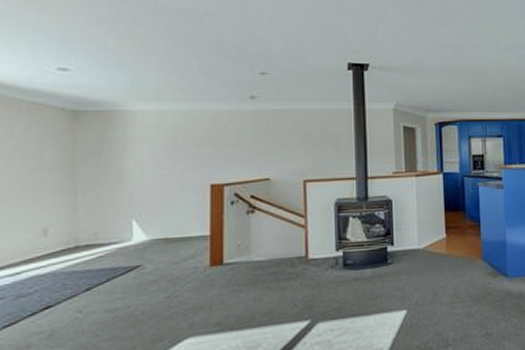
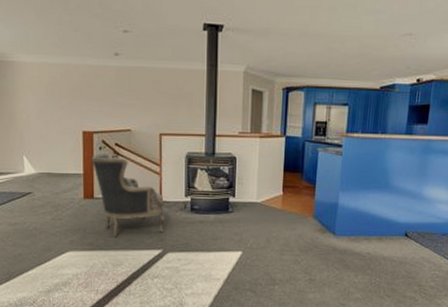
armchair: none [221,207,313,312] -> present [91,152,165,238]

